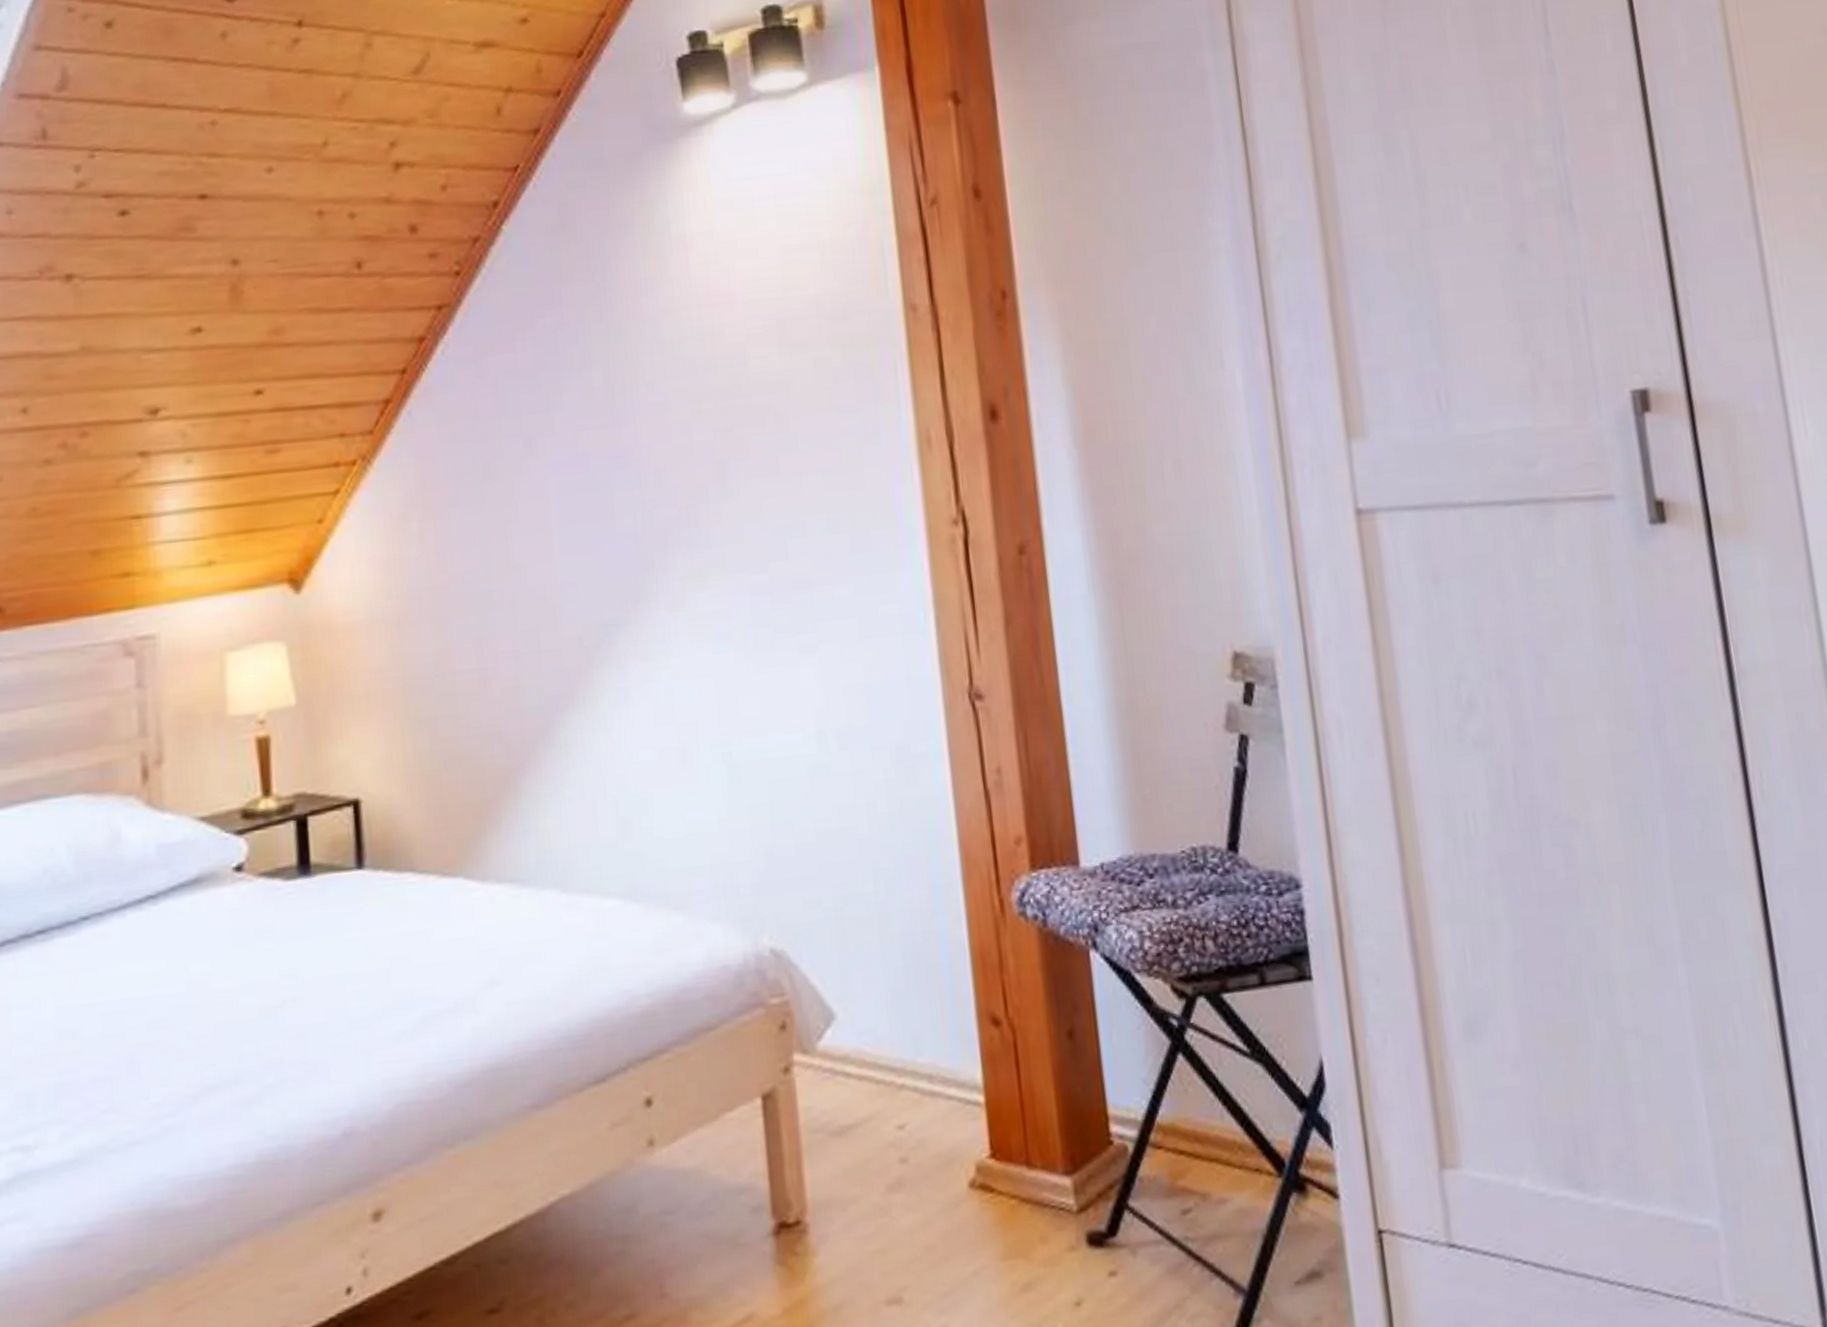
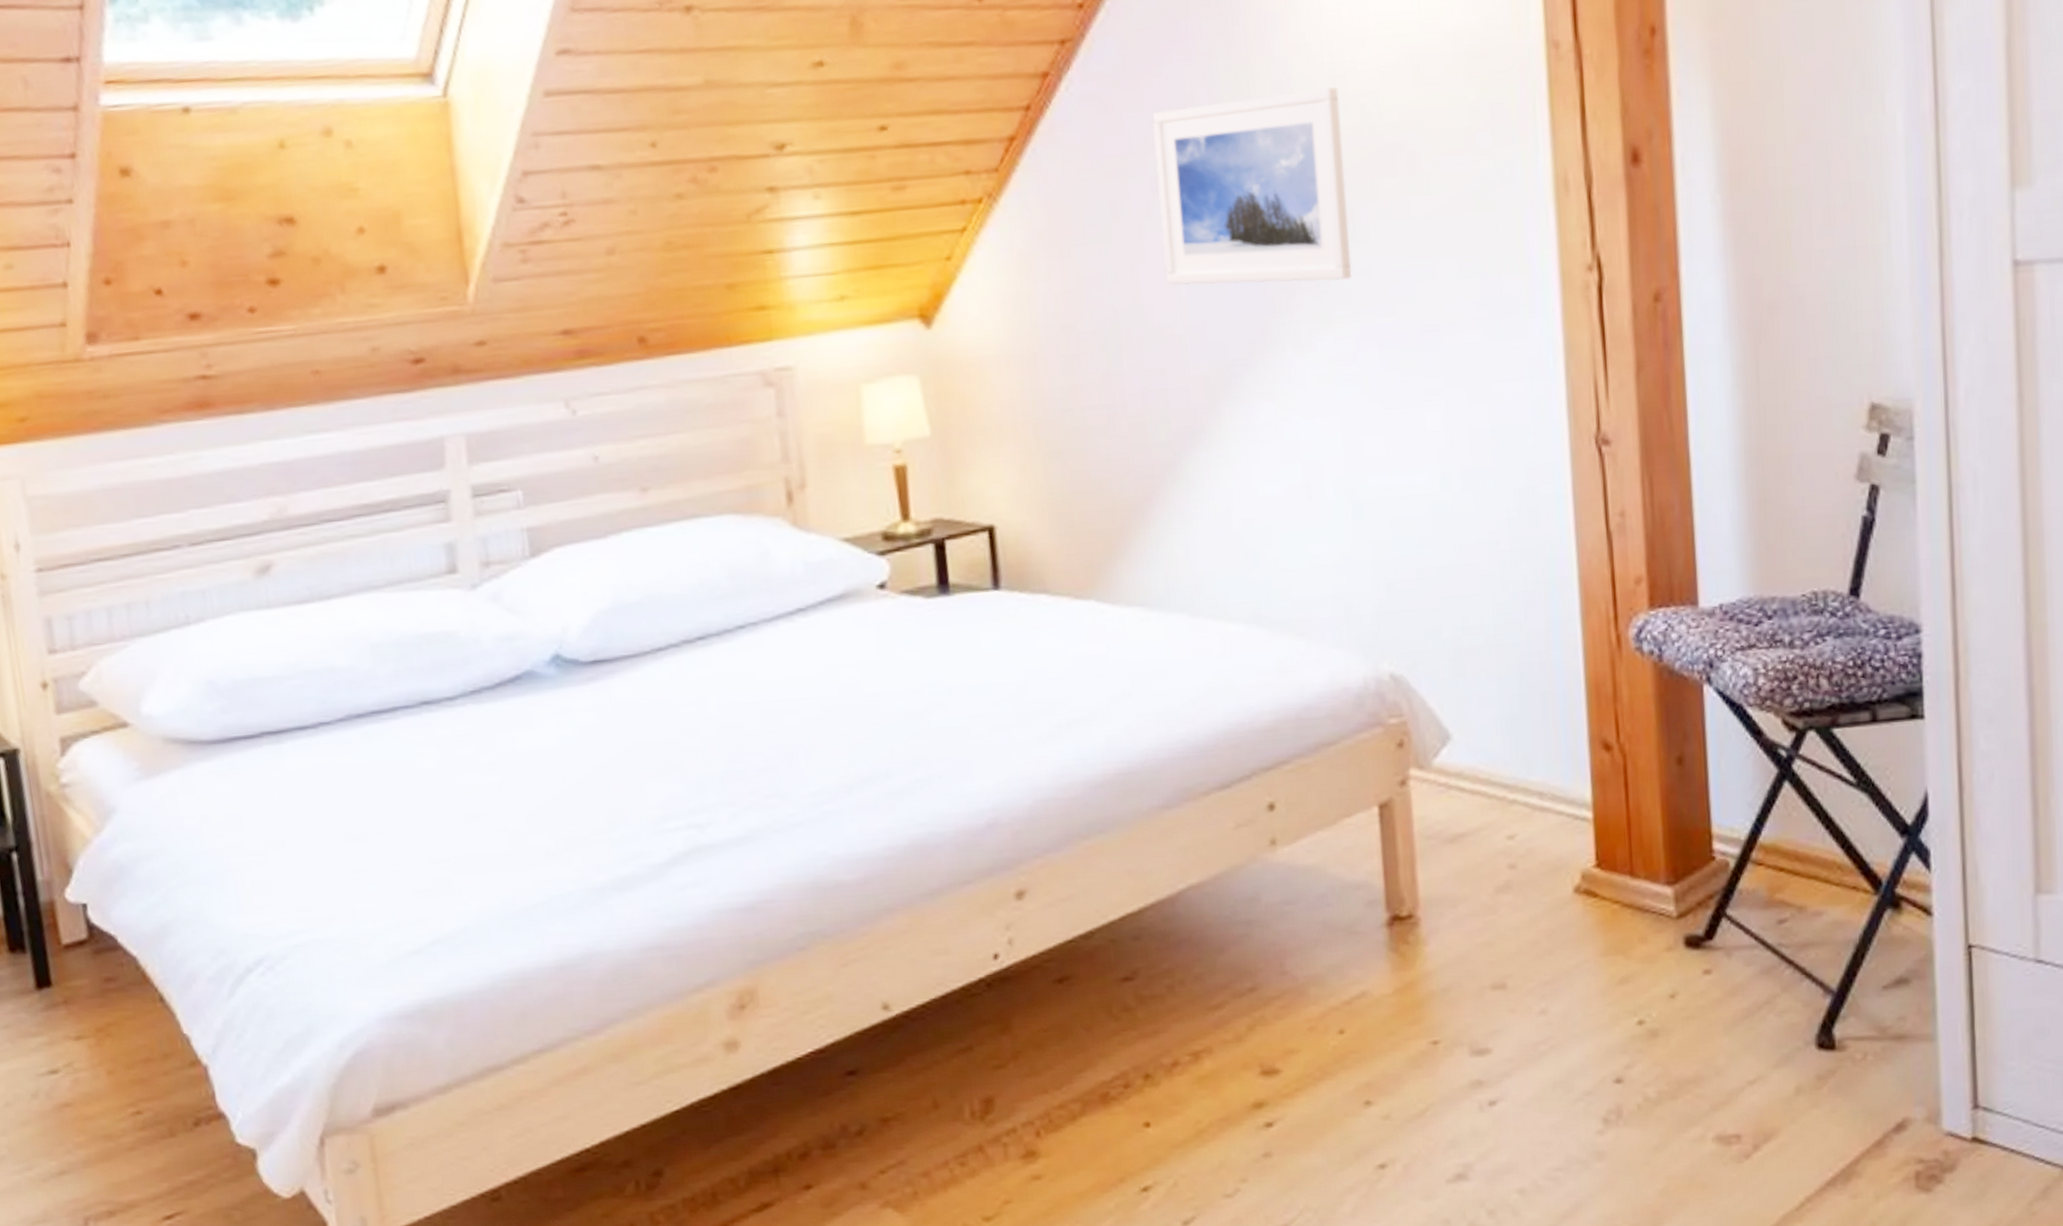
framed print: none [526,348,724,545] -> present [1152,86,1352,285]

